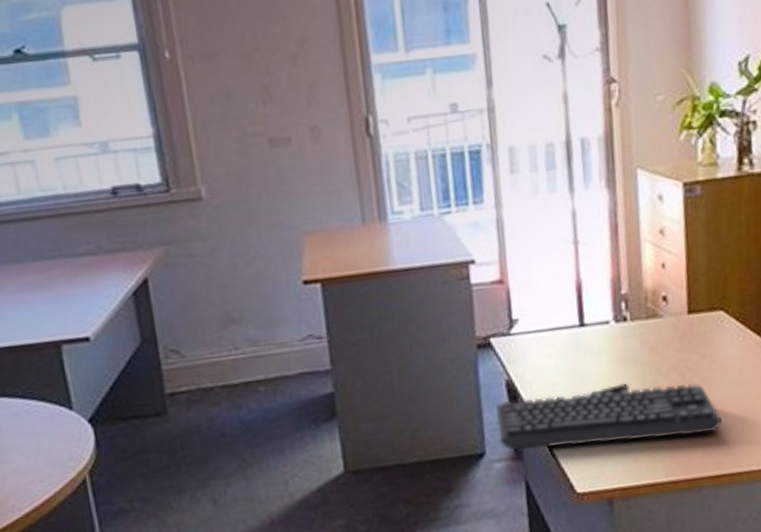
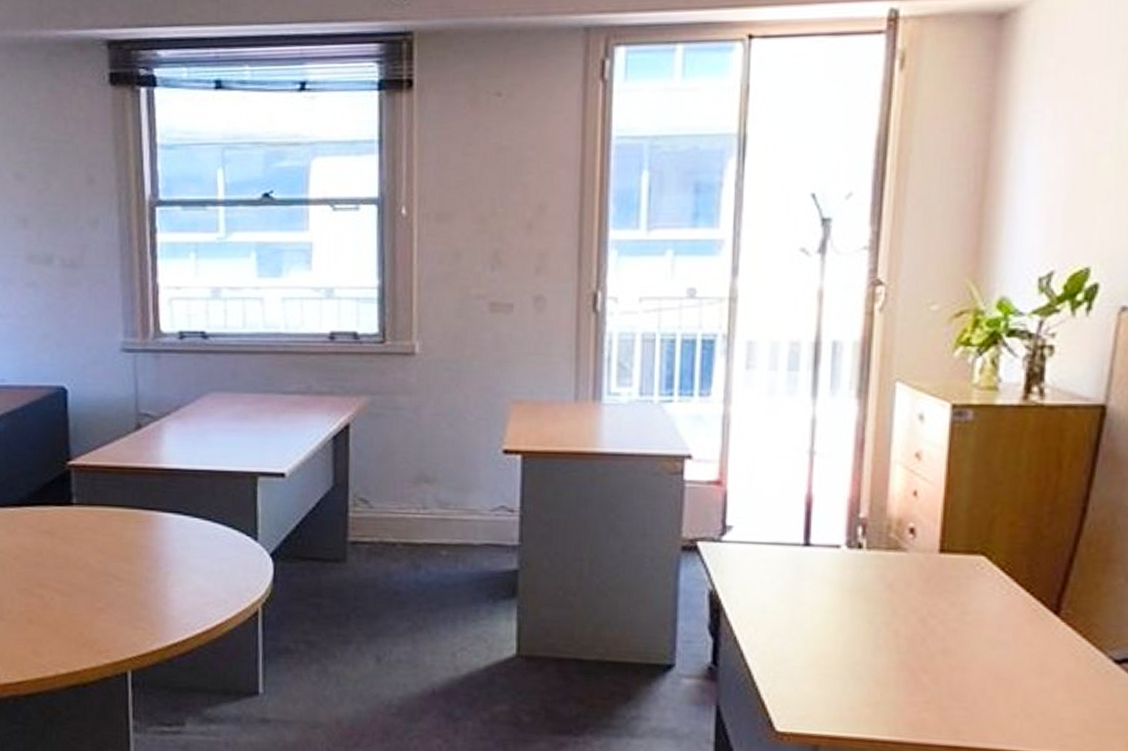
keyboard: present [496,382,722,451] -> none [692,613,968,694]

